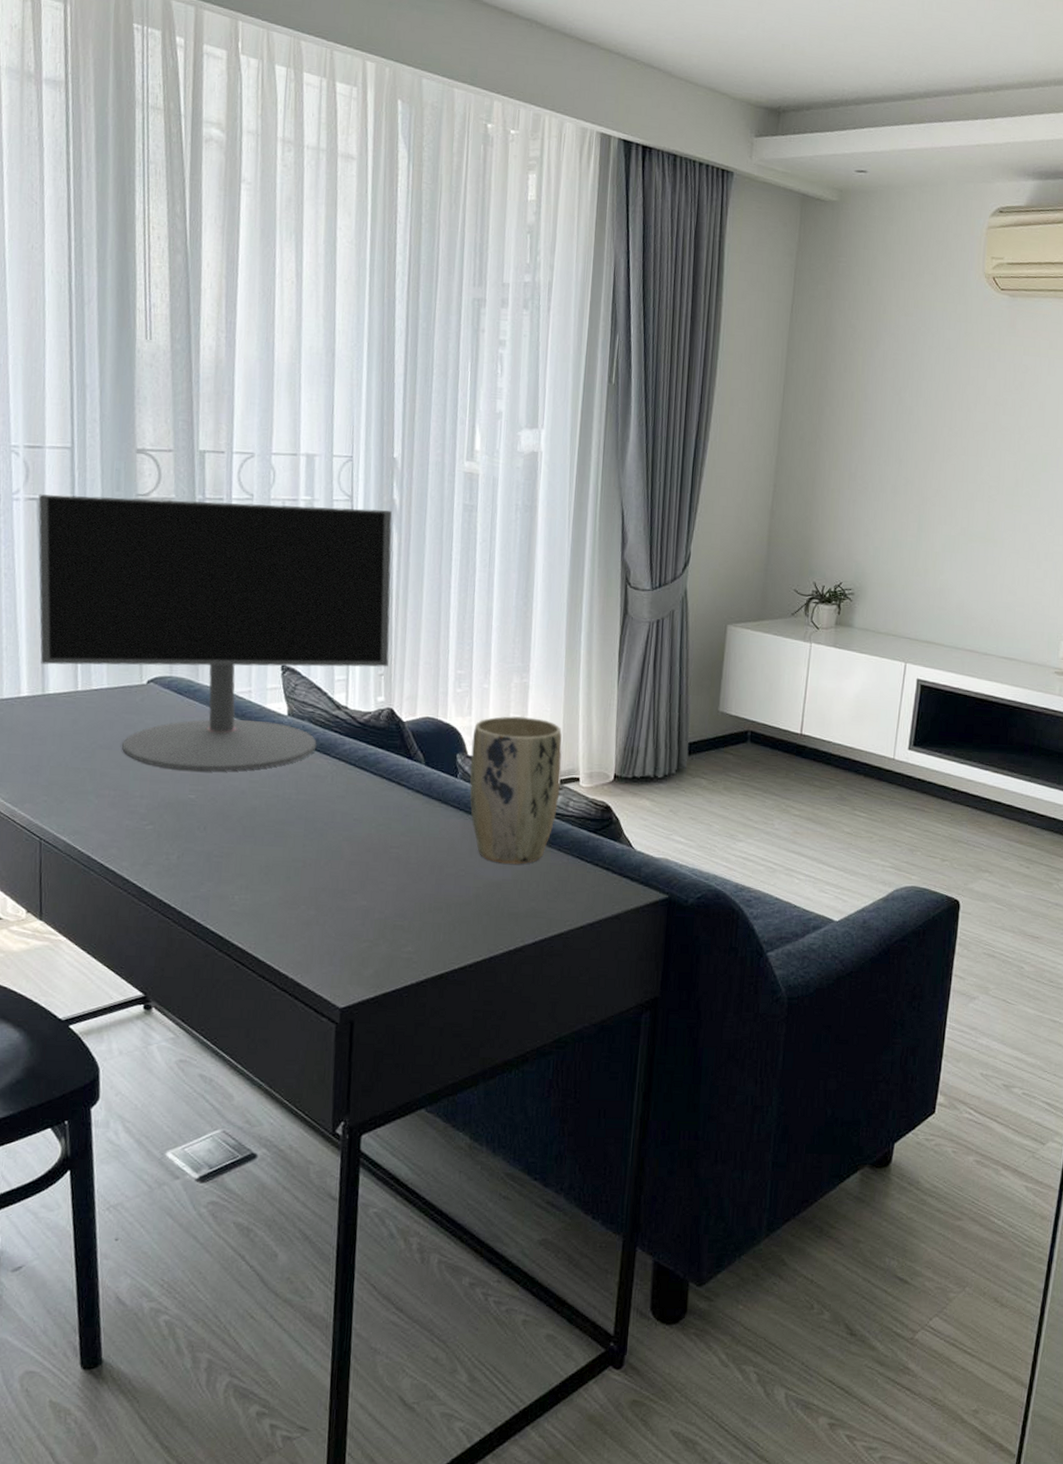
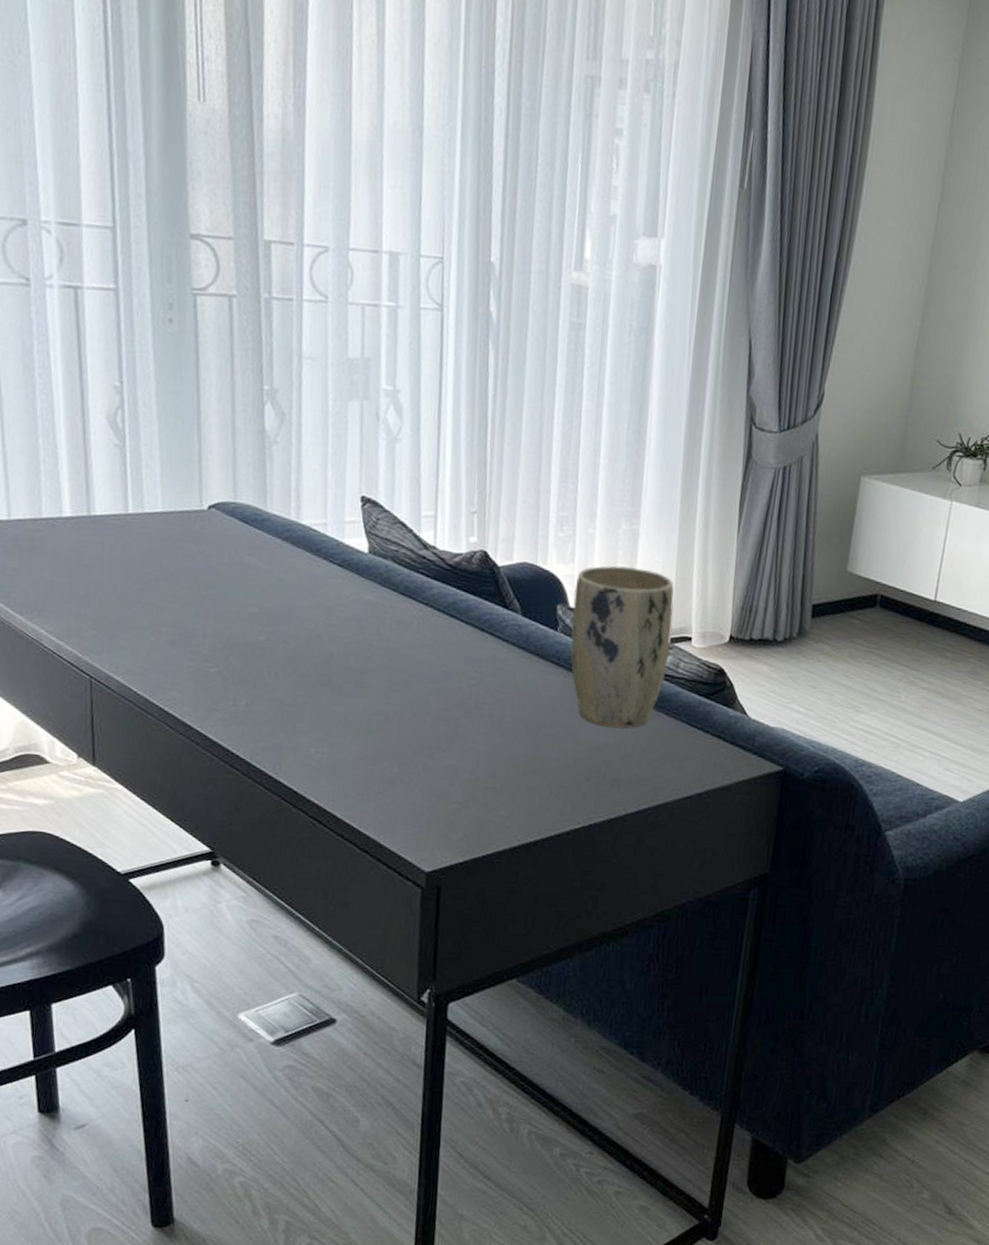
computer monitor: present [38,494,392,772] -> none [75,281,488,612]

